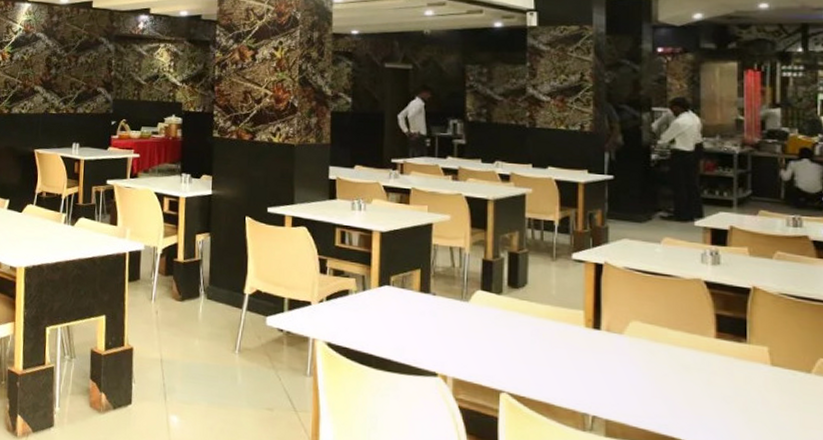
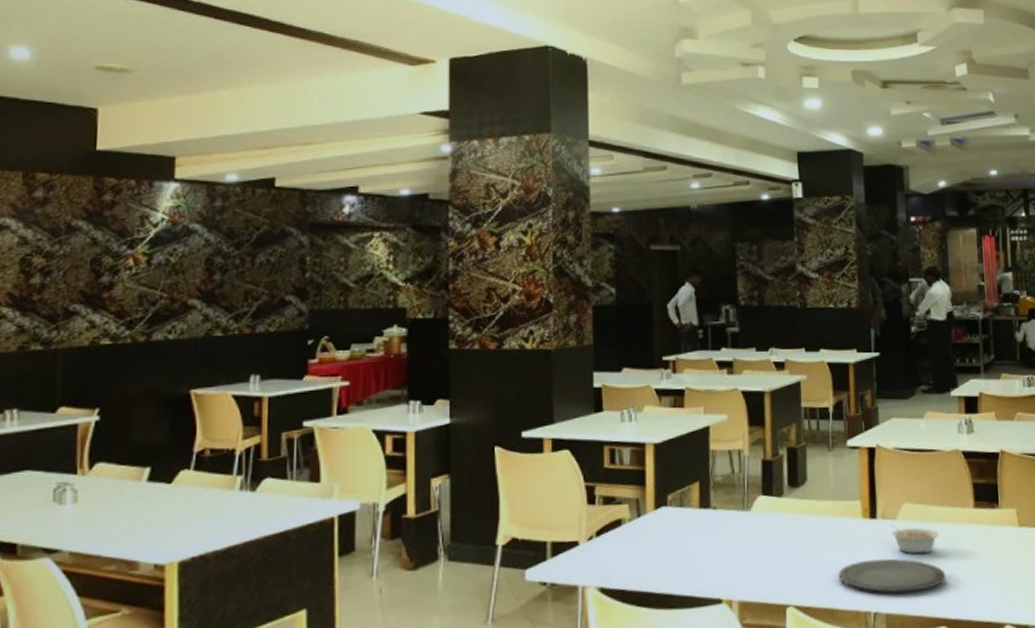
plate: none [556,366,676,406] -> present [838,558,945,593]
legume: none [617,338,671,373] -> present [891,524,939,555]

